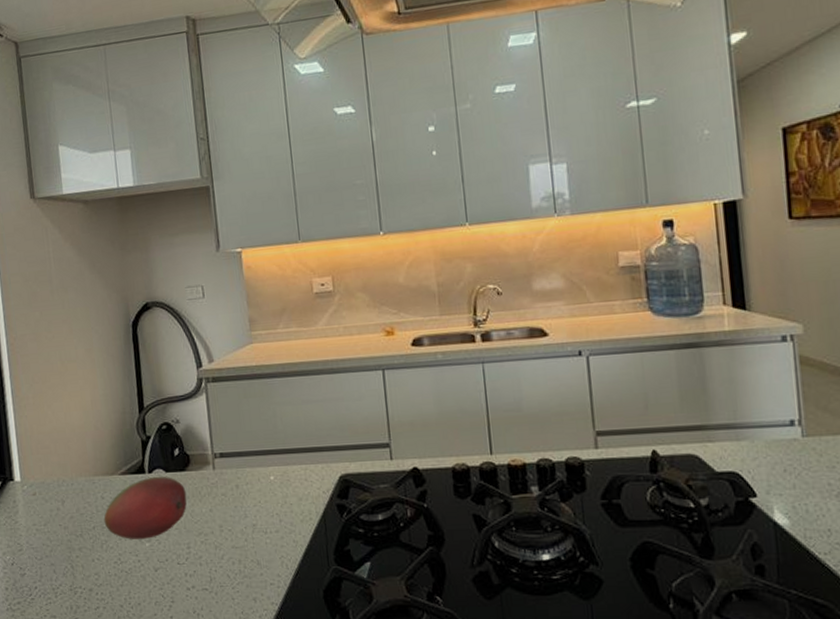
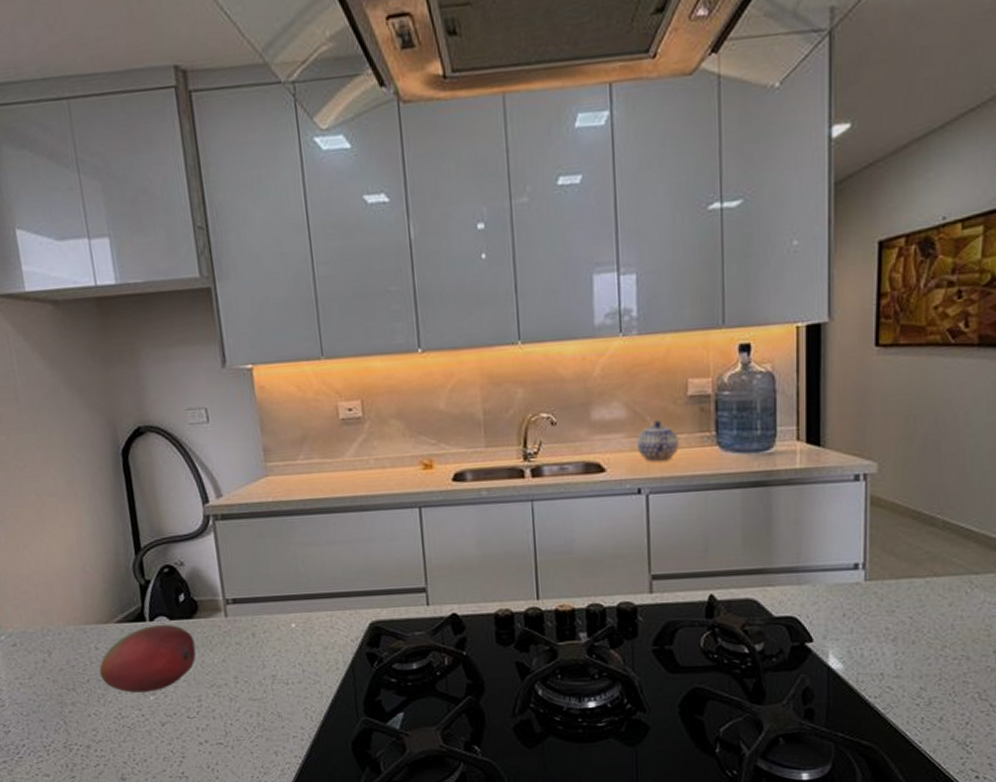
teapot: none [575,288,615,327] -> present [637,419,680,463]

